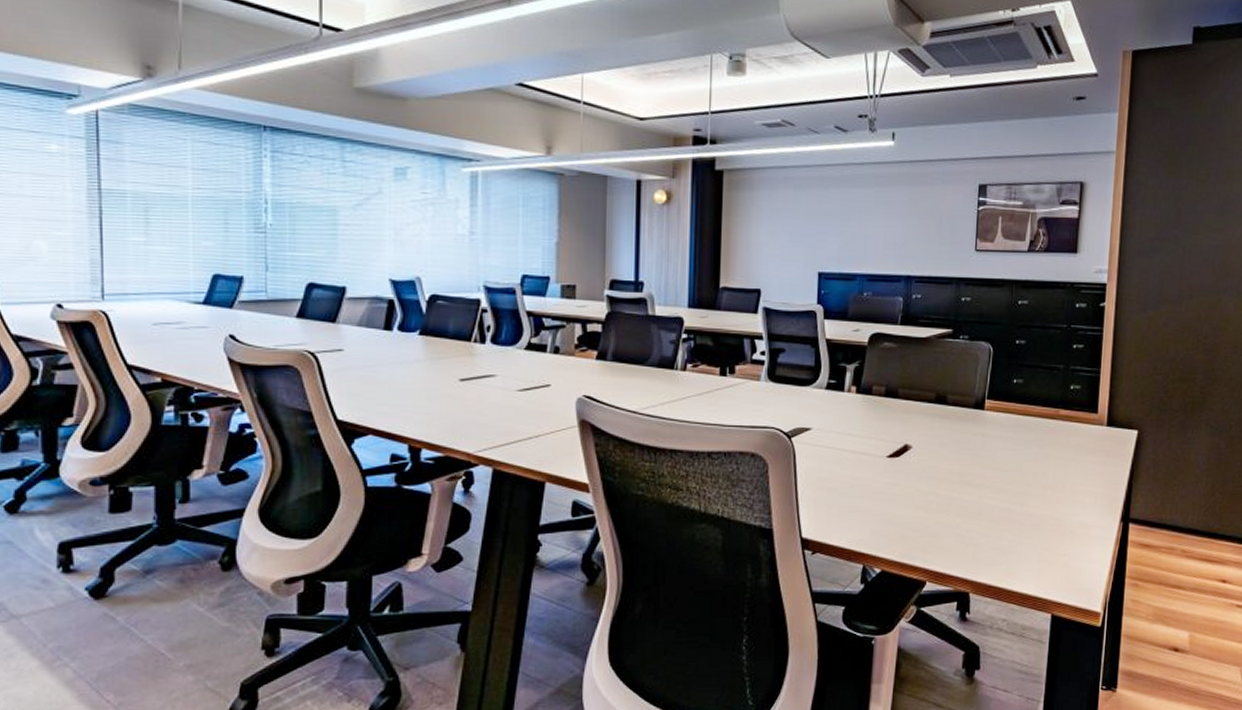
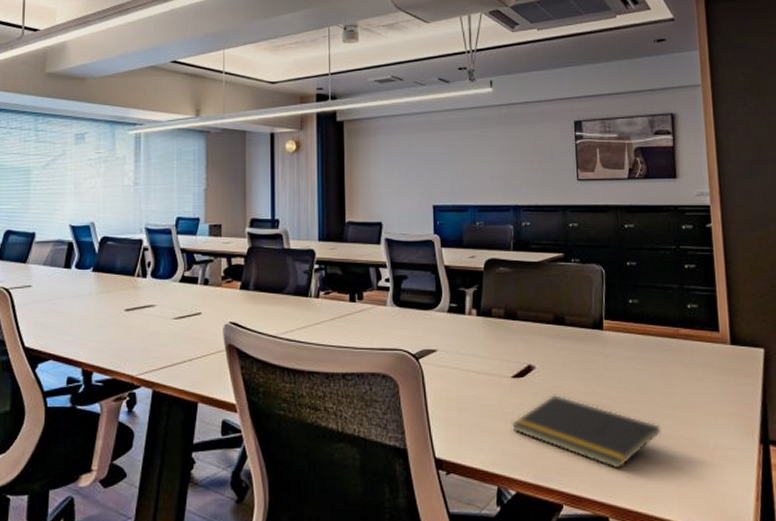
notepad: none [882,474,1029,547] -> present [511,394,661,469]

